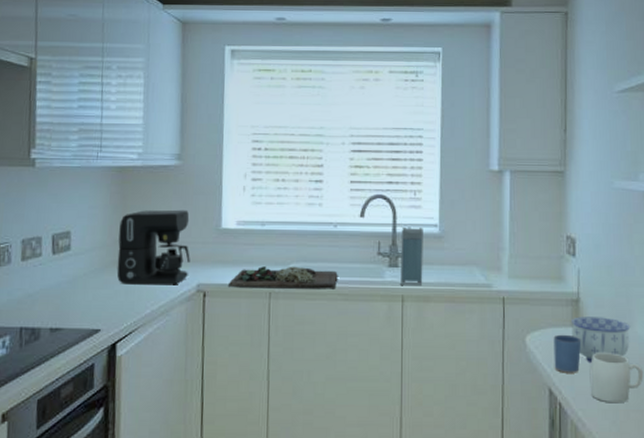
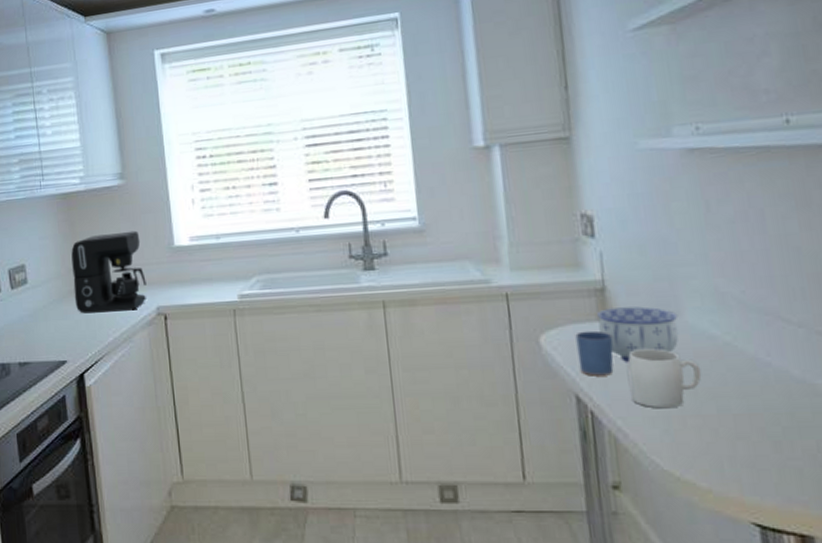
cutting board: present [227,266,338,291] -> none [188,279,307,308]
soap dispenser: present [400,226,423,287] -> none [373,223,406,291]

